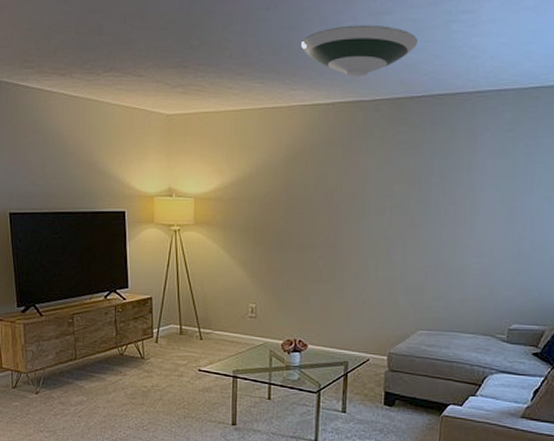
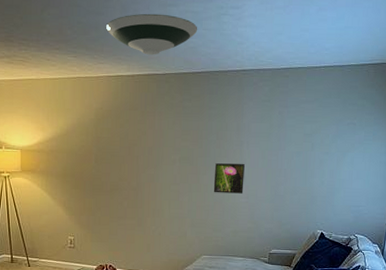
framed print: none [434,212,477,252] -> present [213,163,245,194]

